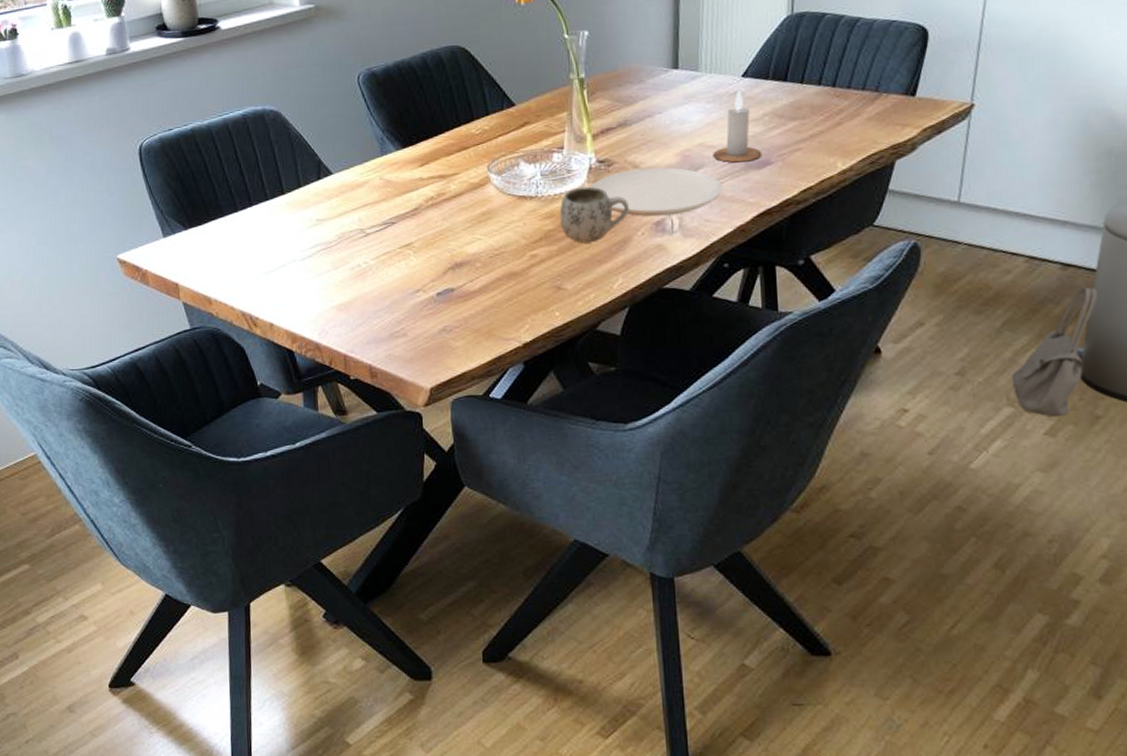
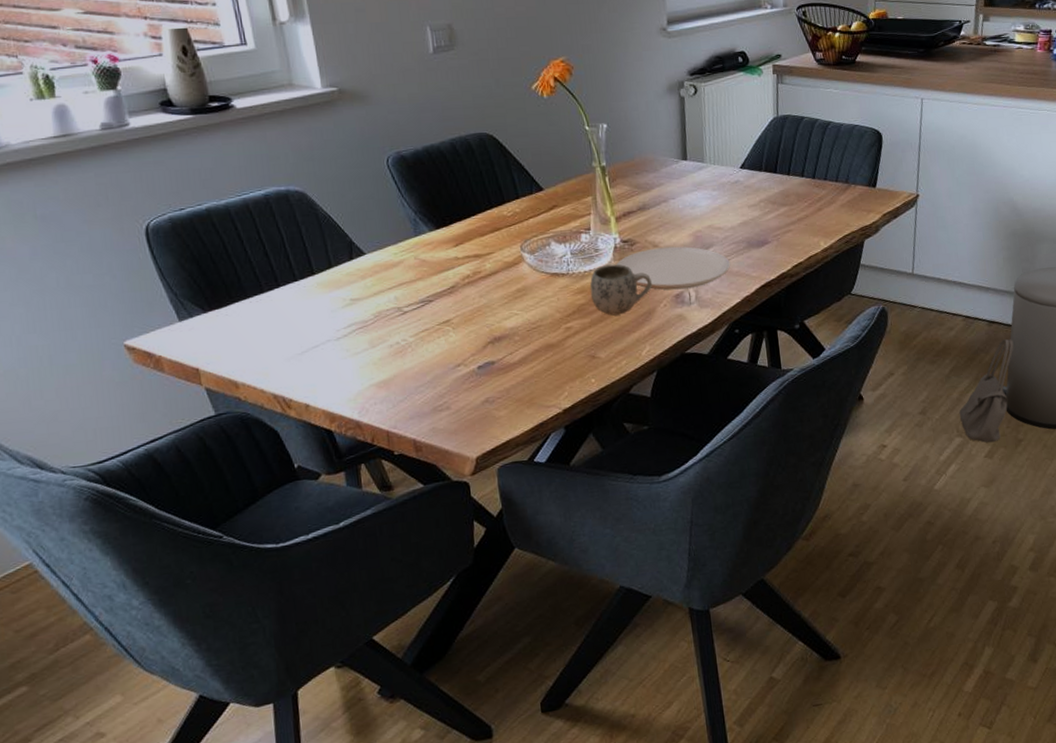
candle: present [713,90,762,163] -> none [720,180,761,242]

